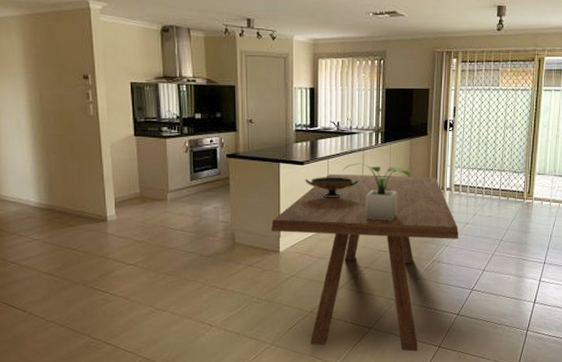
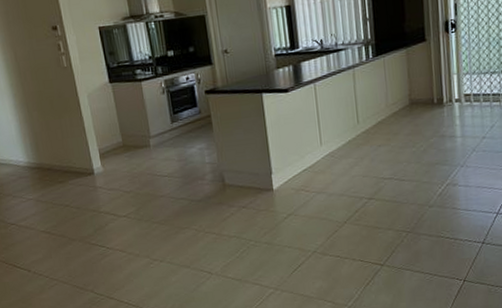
dining table: present [271,173,459,352] -> none [261,88,476,288]
decorative bowl: present [305,177,360,198] -> none [291,100,353,126]
potted plant: present [342,162,410,221] -> none [332,81,410,145]

